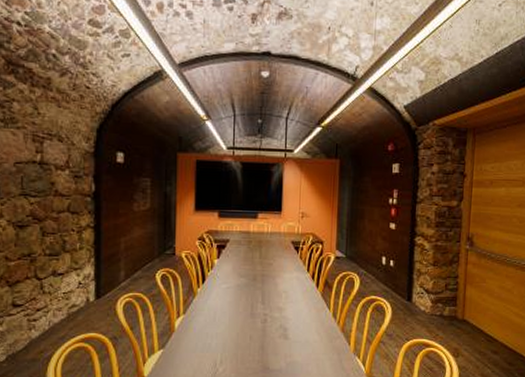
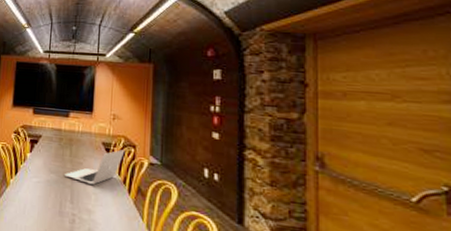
laptop: none [254,247,313,283] -> present [64,150,125,185]

